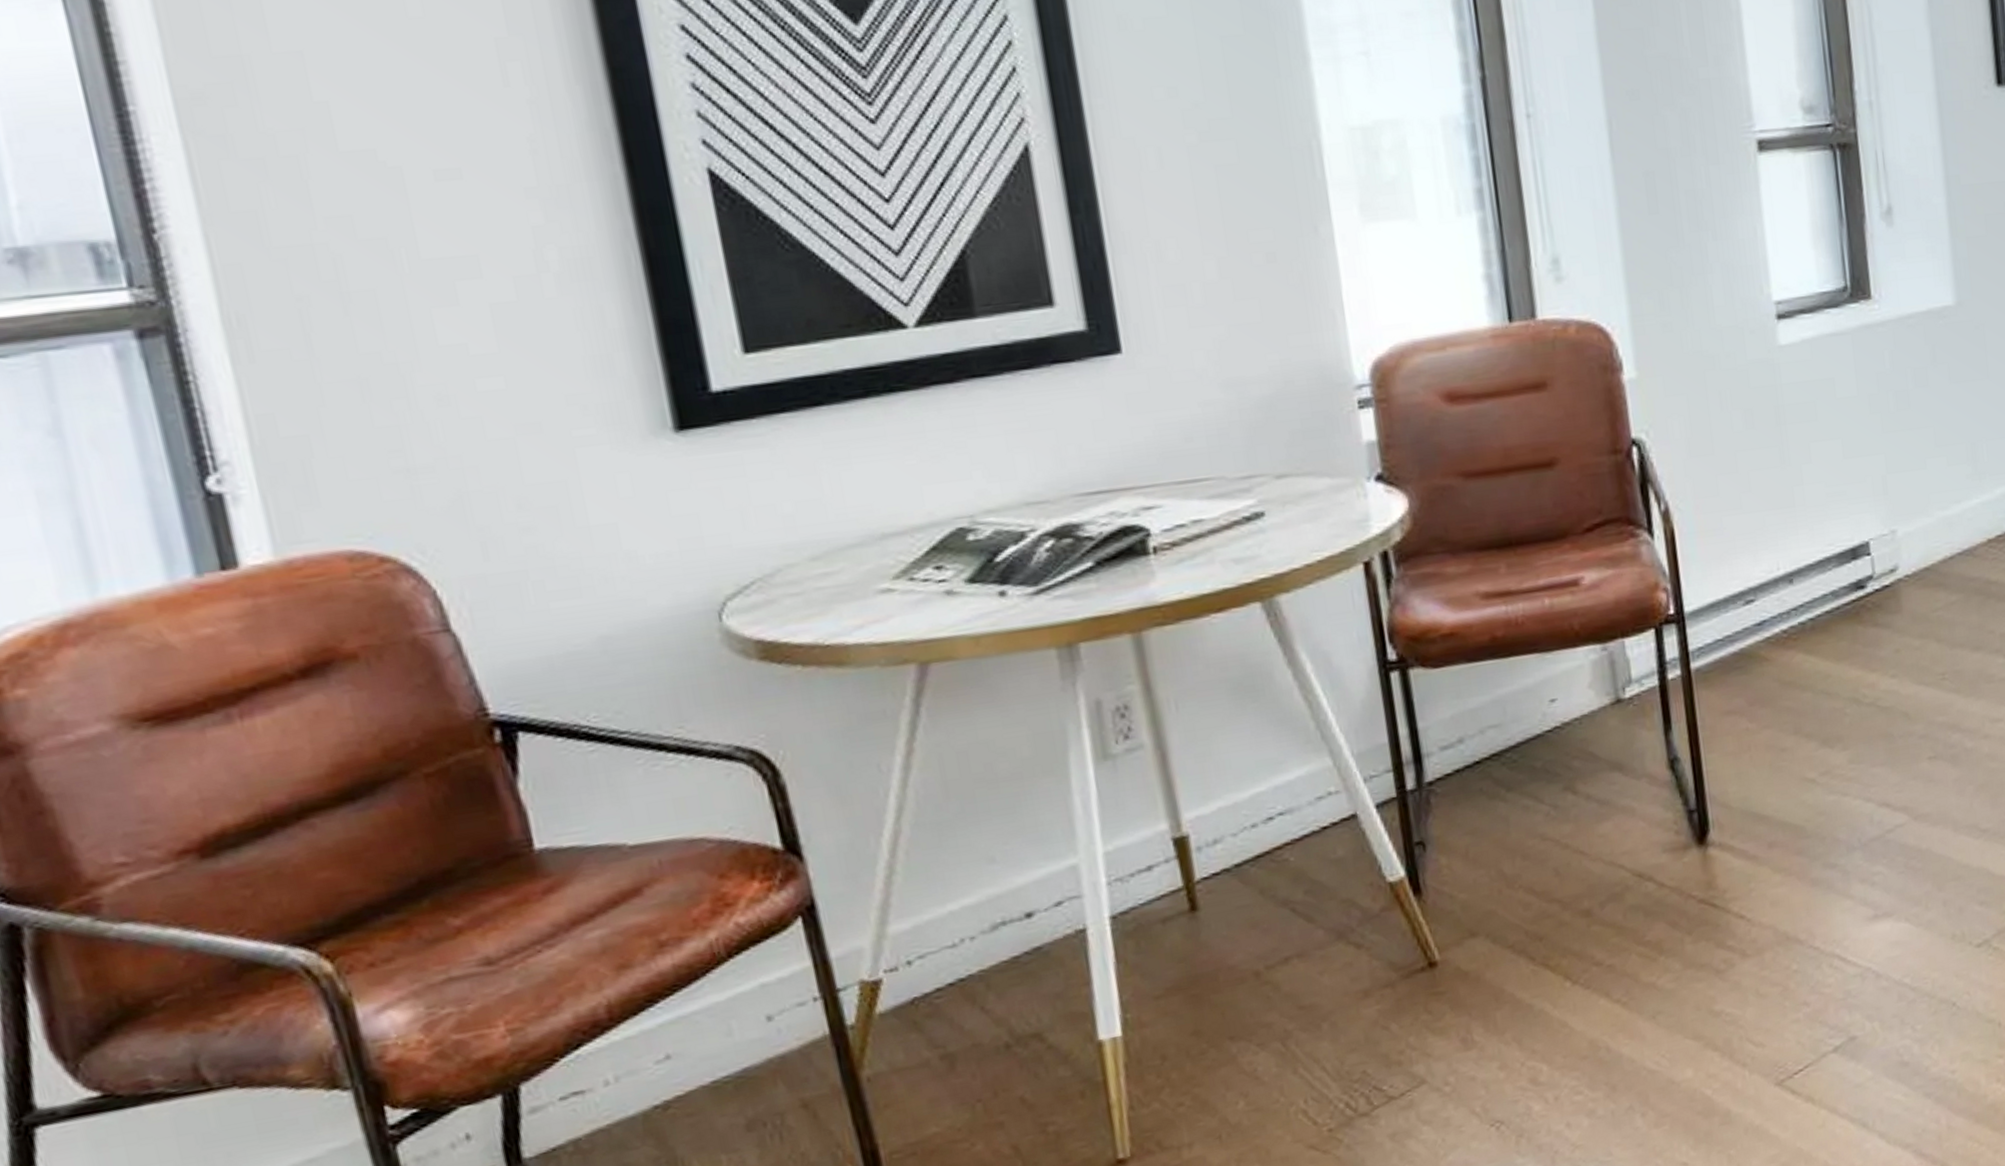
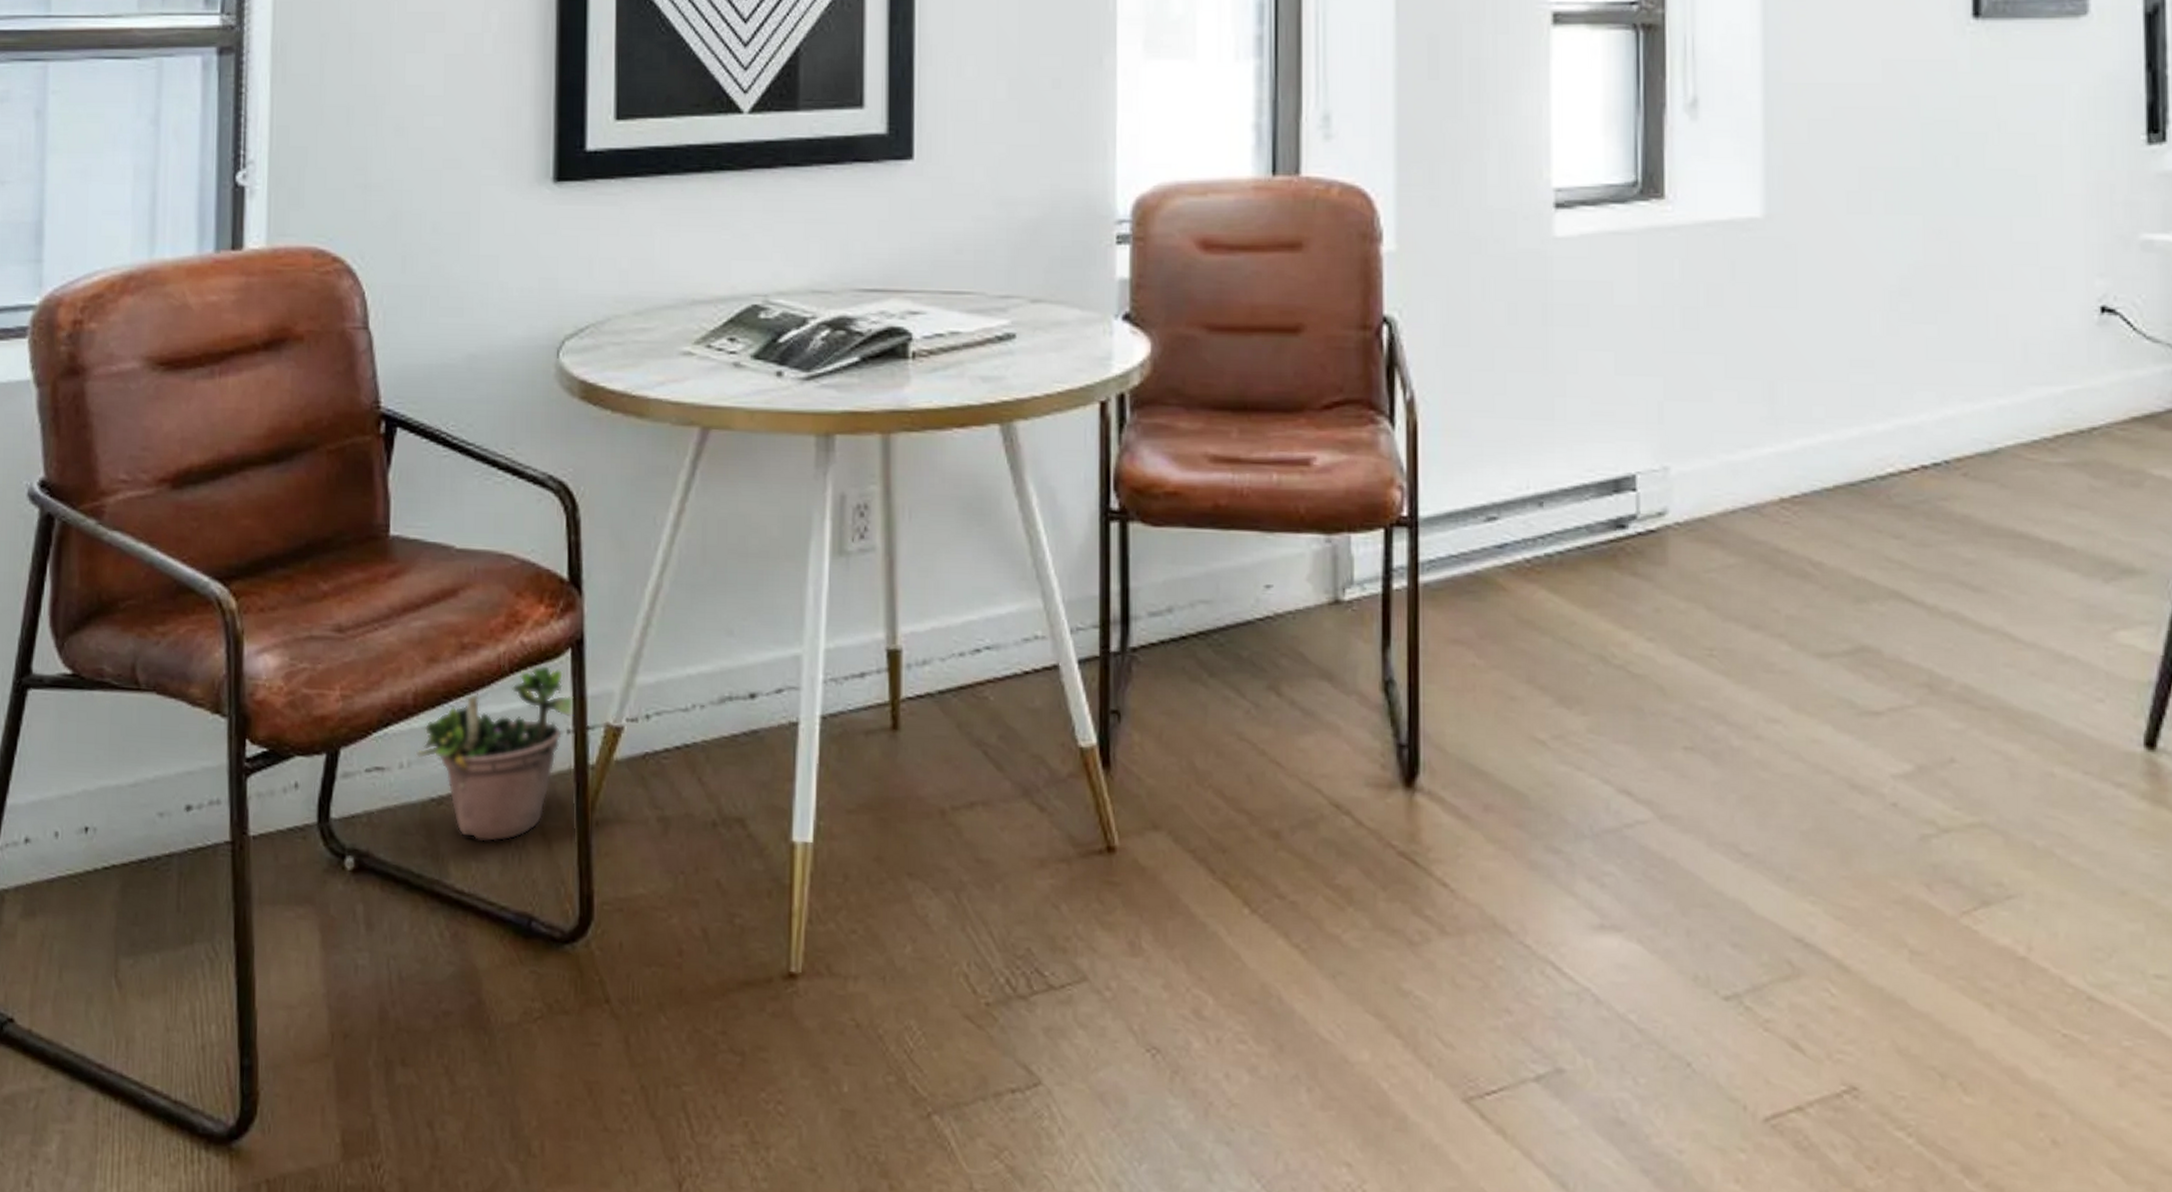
potted plant: none [623,940,820,1133] -> present [416,665,575,842]

